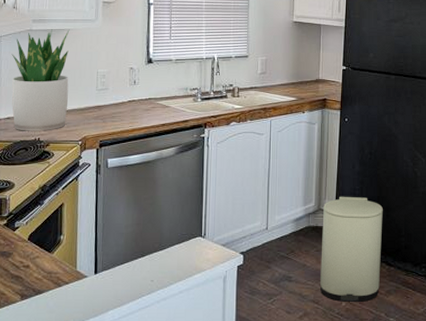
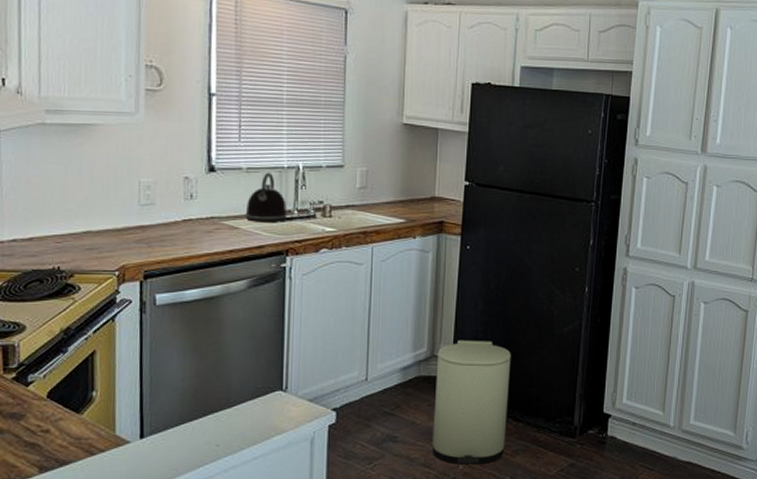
planter: present [11,29,70,131] -> none [16,123,100,258]
kettle: none [174,62,206,102] -> present [245,172,288,223]

